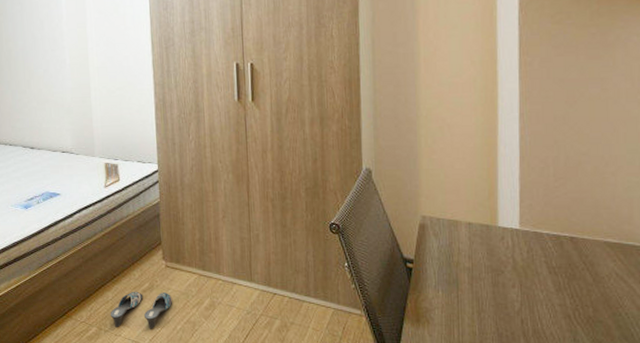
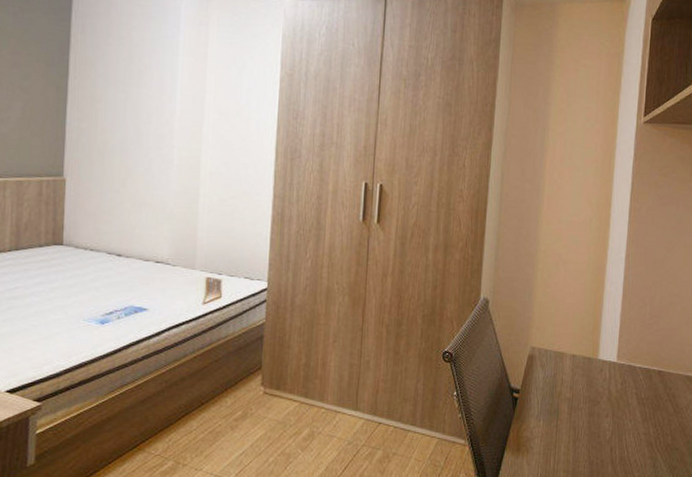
slippers: present [110,291,172,329] -> none [192,420,267,462]

